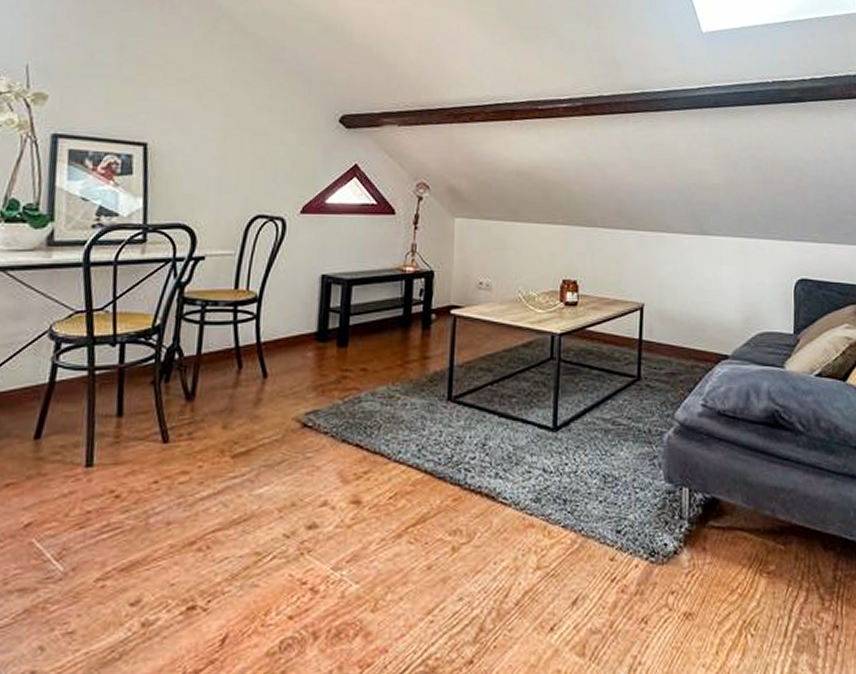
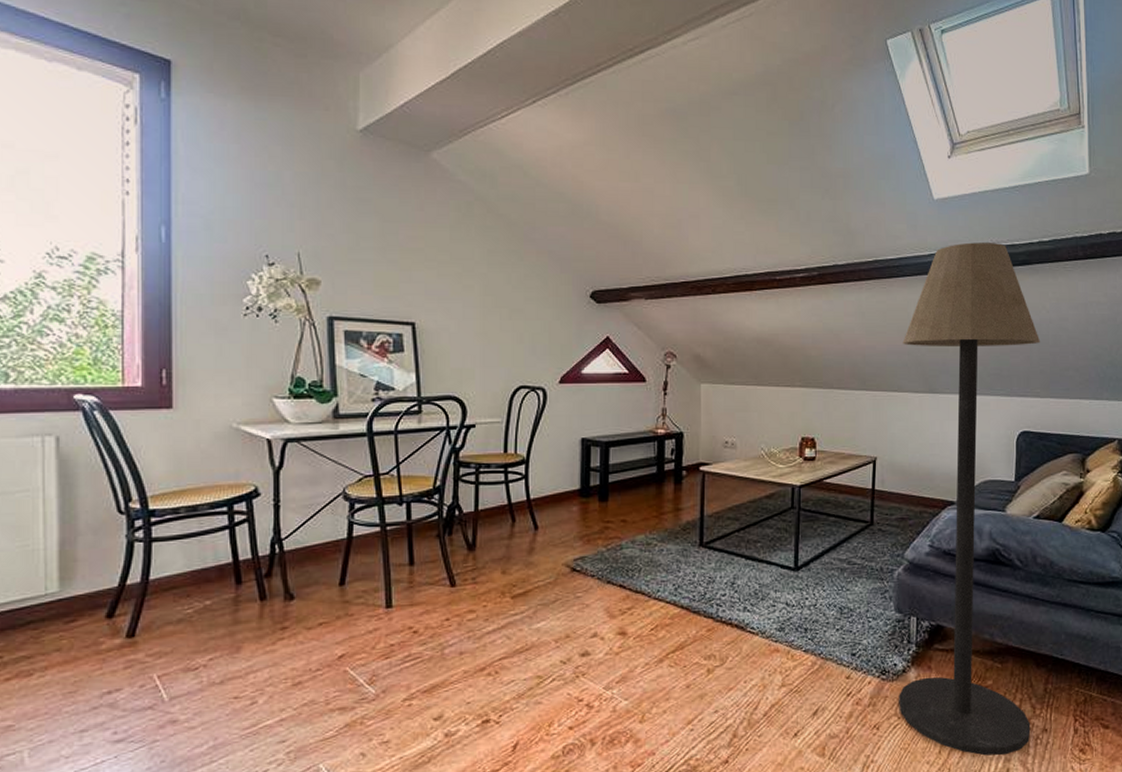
floor lamp: none [670,77,820,658] -> present [899,242,1041,756]

